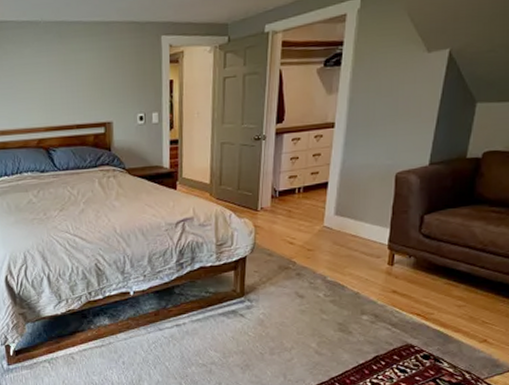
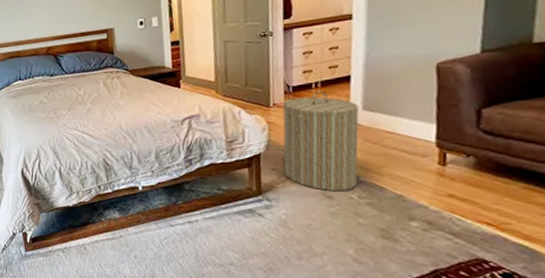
laundry hamper: none [266,195,332,291] -> present [282,90,360,192]

